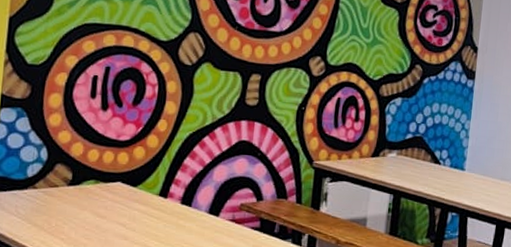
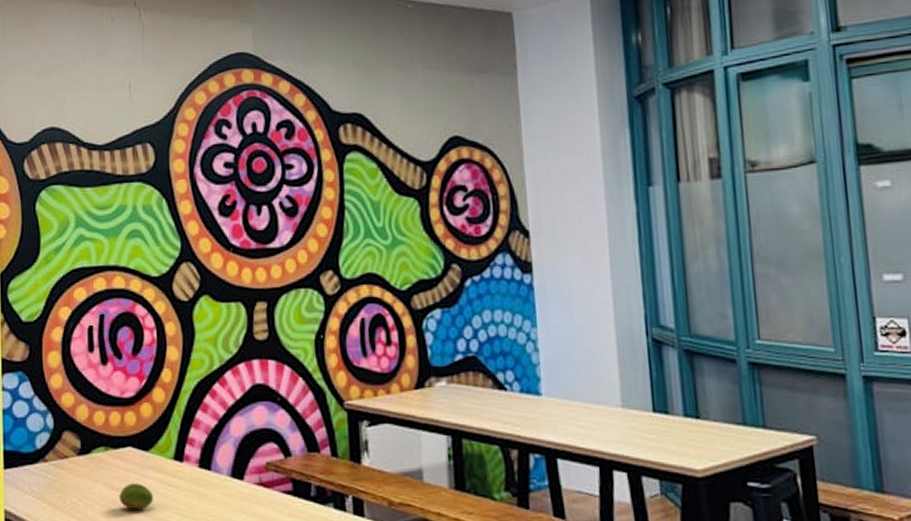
fruit: none [102,212,136,235] -> present [118,483,154,510]

